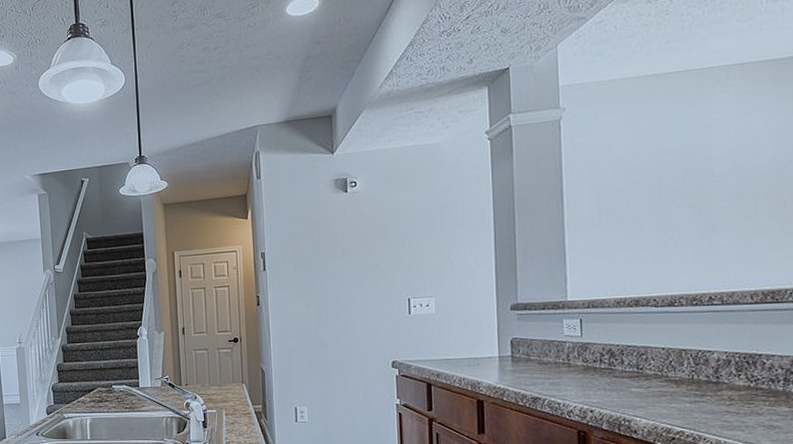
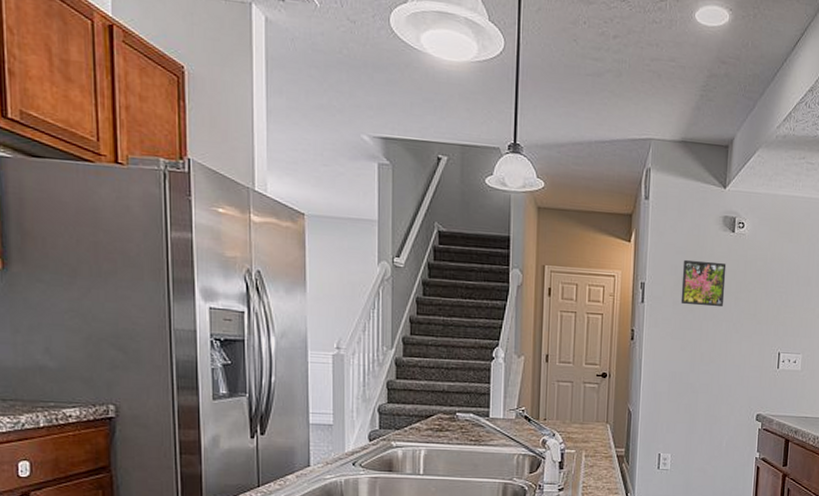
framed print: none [299,222,345,267] -> present [680,259,727,307]

